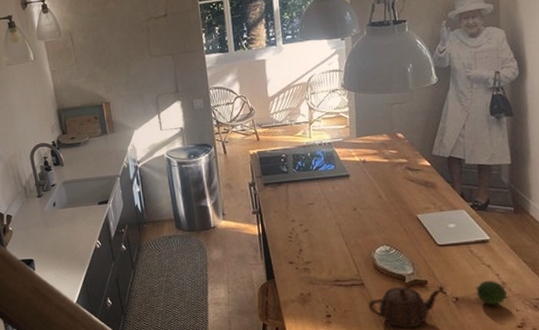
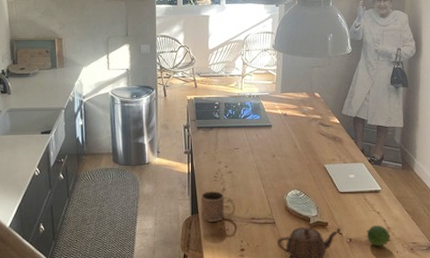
mug: none [275,252,316,287] -> present [200,191,235,222]

